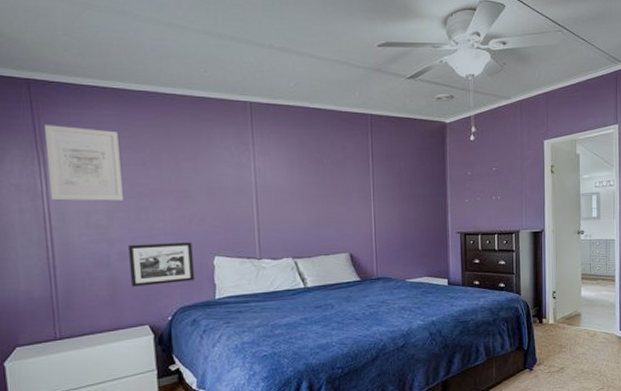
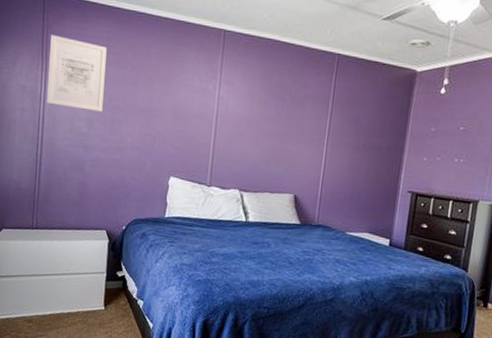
picture frame: present [128,242,195,287] -> none [97,153,153,197]

